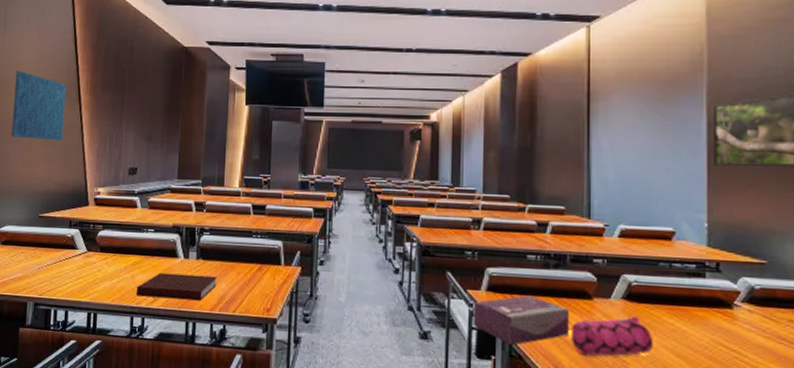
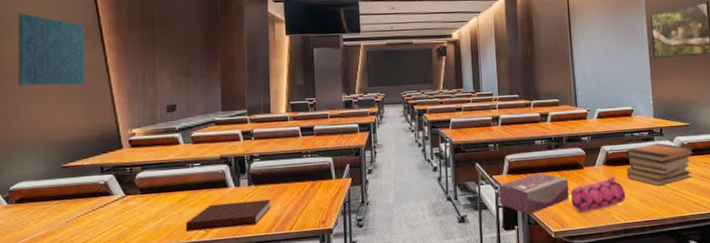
book stack: none [656,281,771,341] -> present [624,143,695,187]

